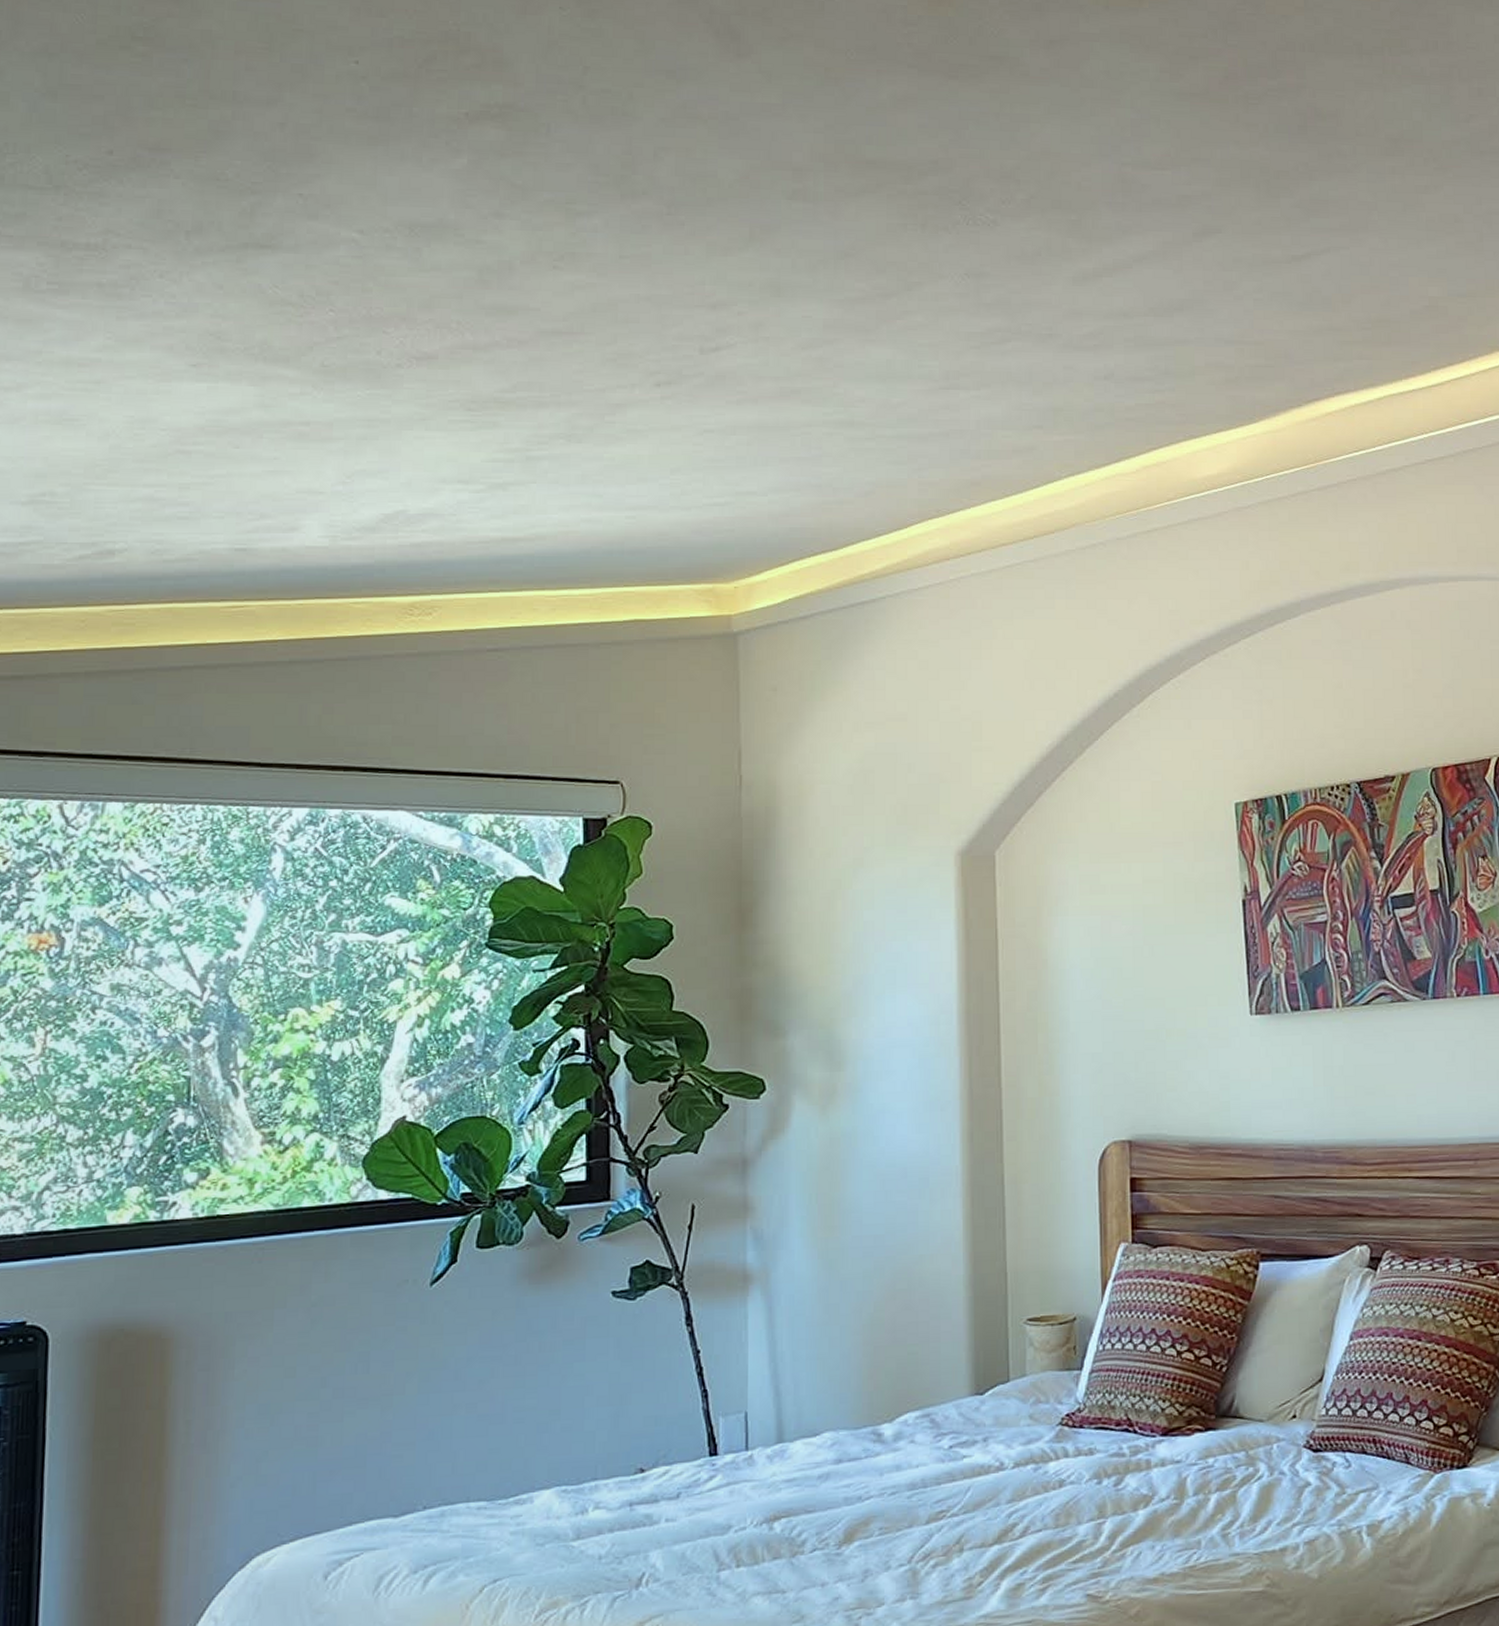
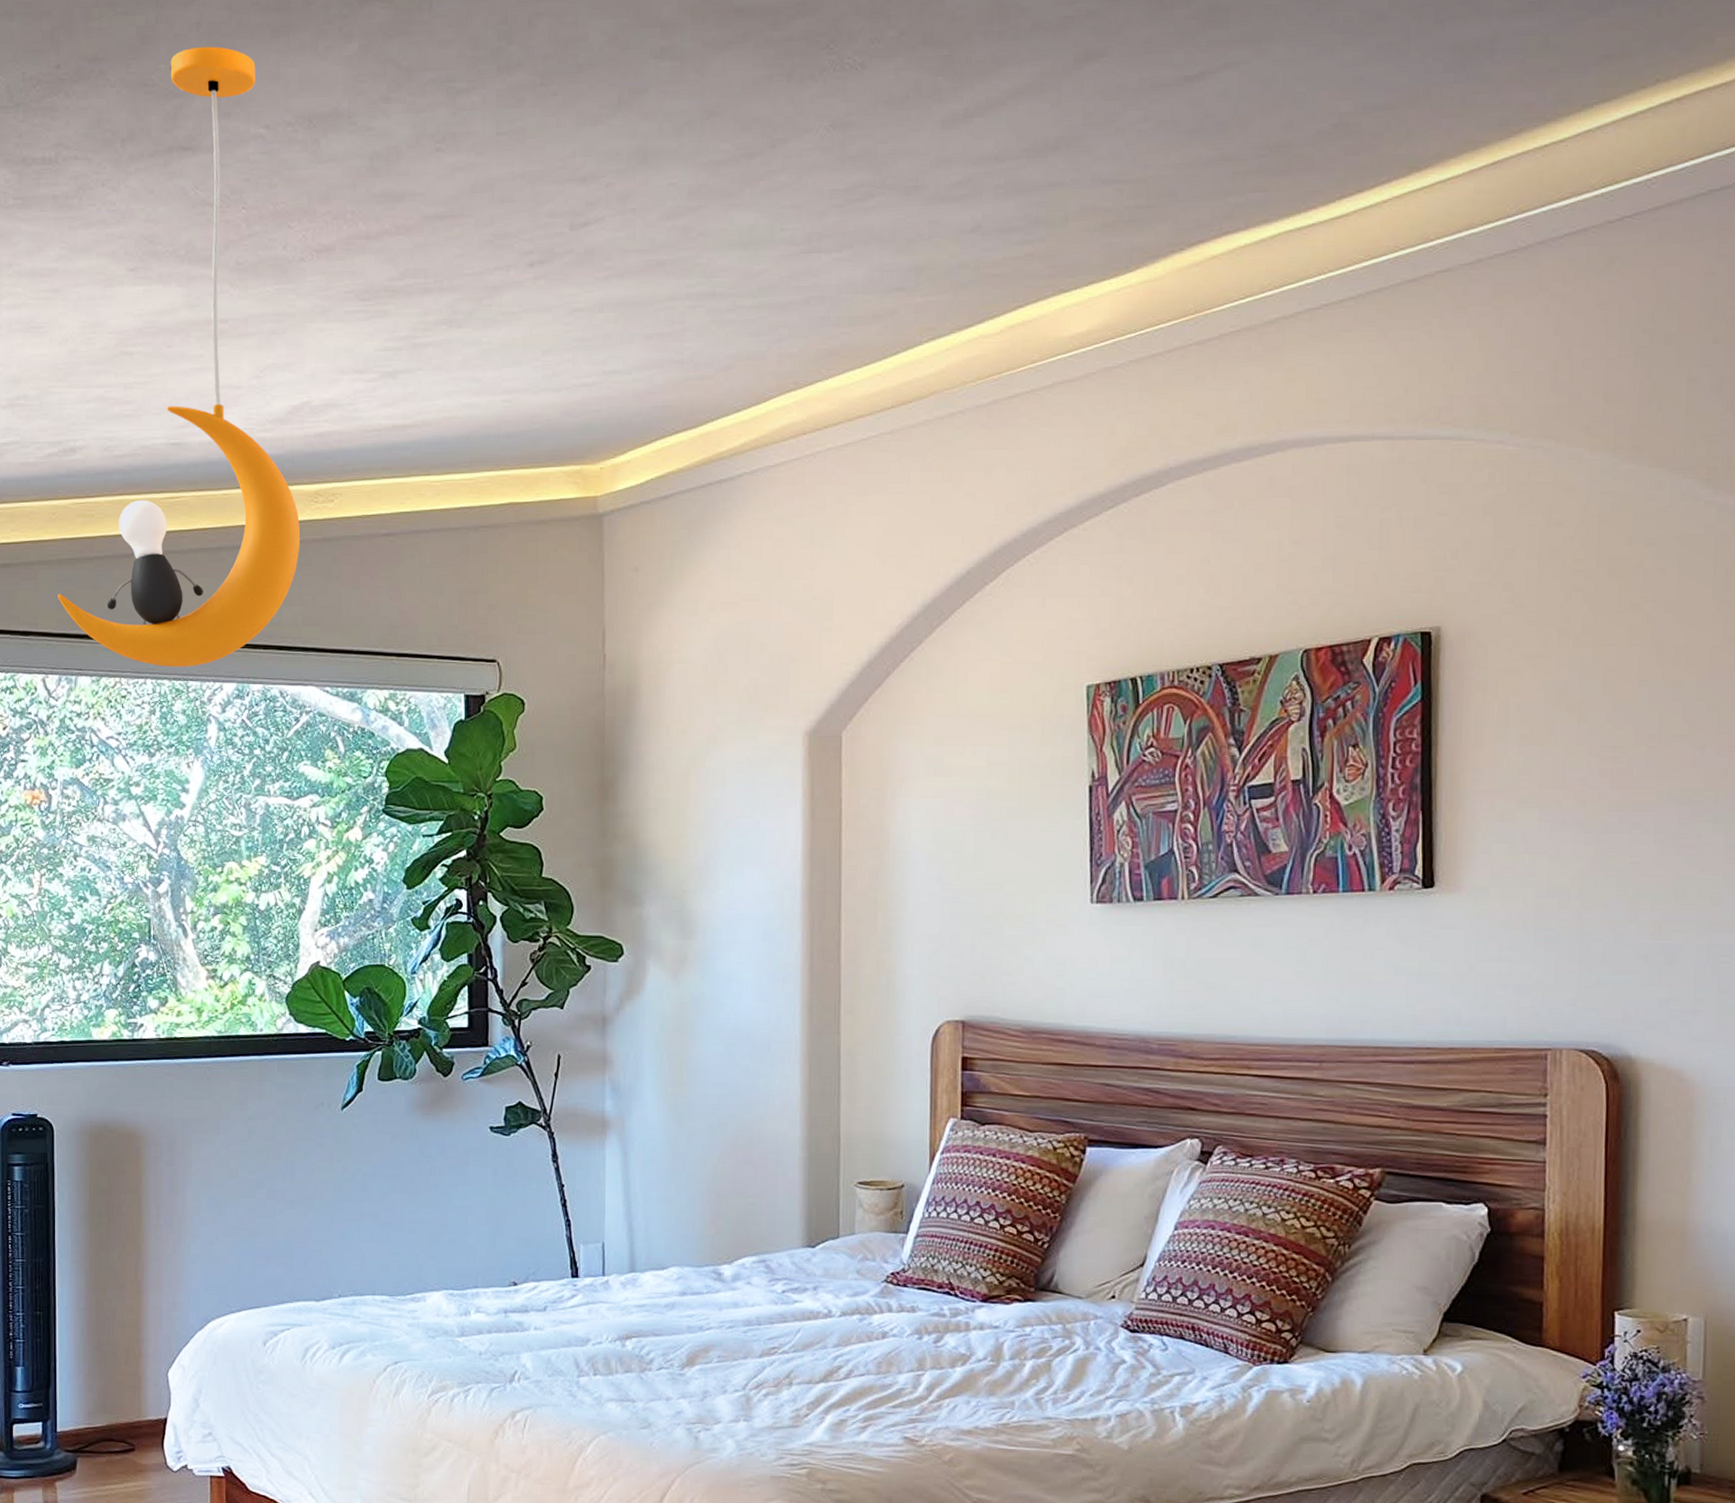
pendant lamp: none [84,146,392,792] -> present [58,46,301,668]

